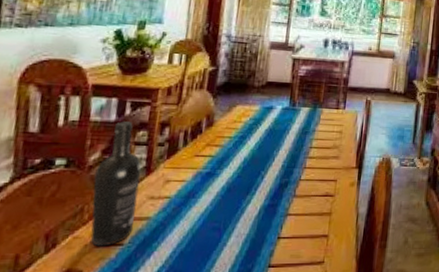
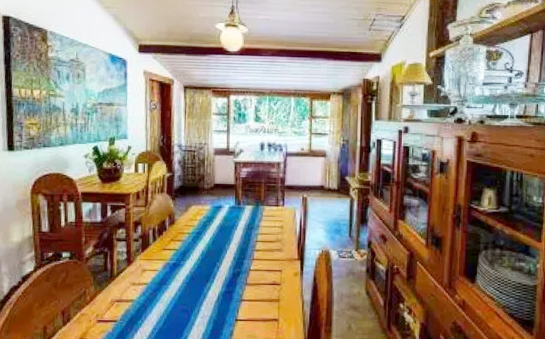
wine bottle: present [90,121,142,247] -> none [91,222,124,322]

